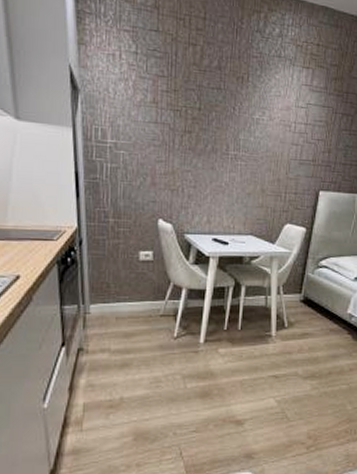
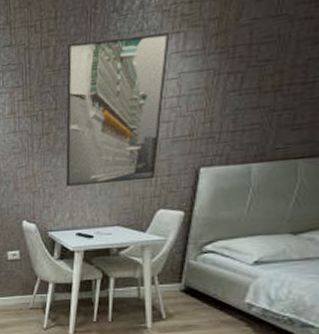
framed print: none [205,48,302,194] -> present [65,31,171,186]

